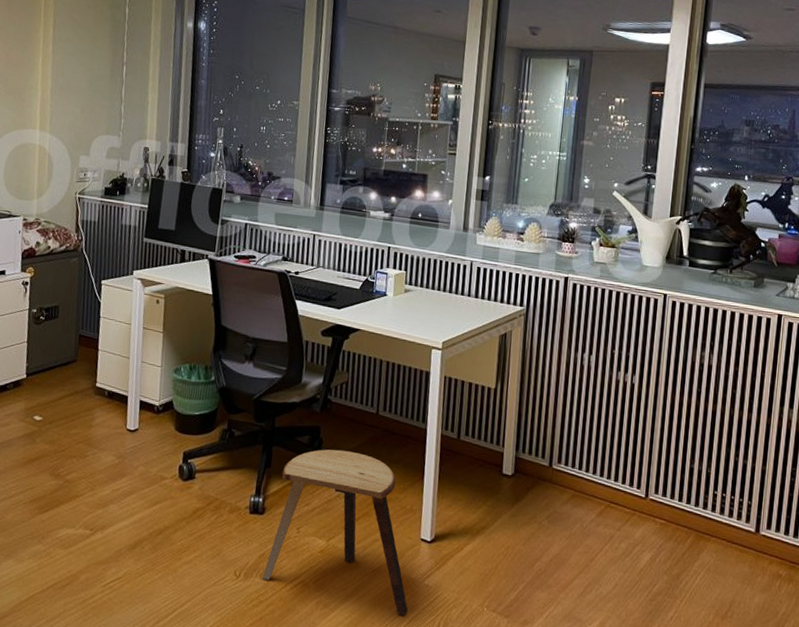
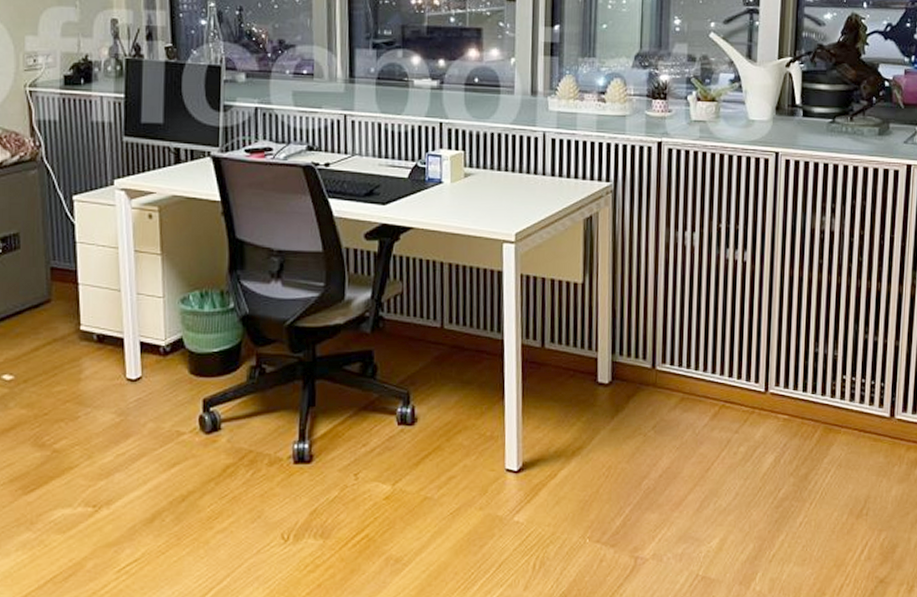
stool: present [263,449,408,616] -> none [317,375,496,560]

